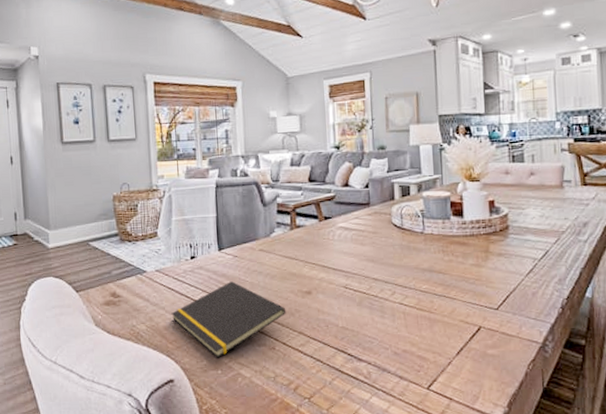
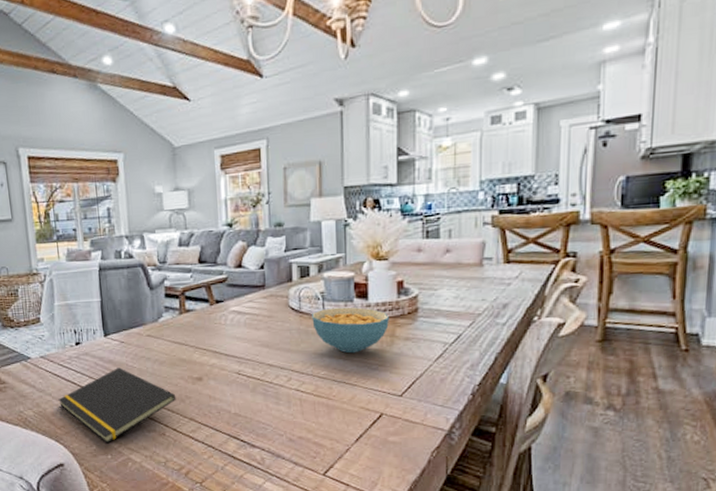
cereal bowl: none [413,224,483,268] -> present [312,307,389,354]

